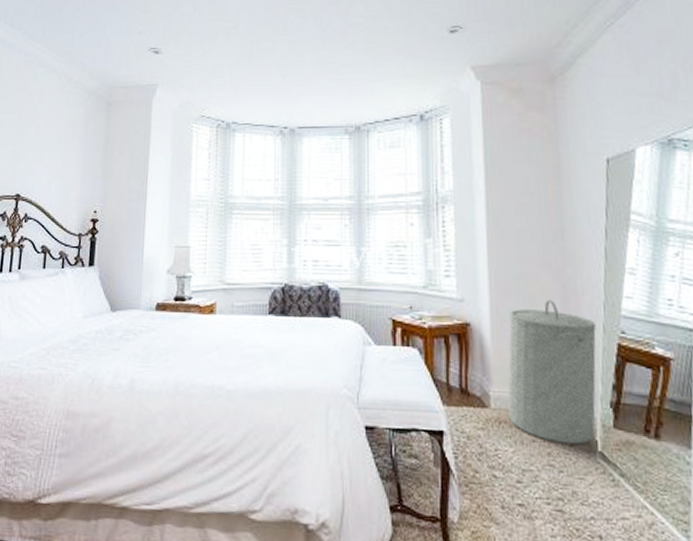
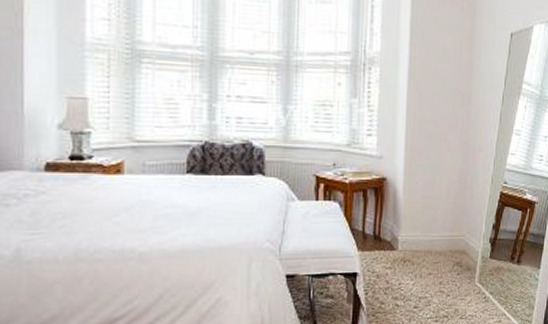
laundry hamper: present [508,300,596,445] -> none [412,157,486,274]

